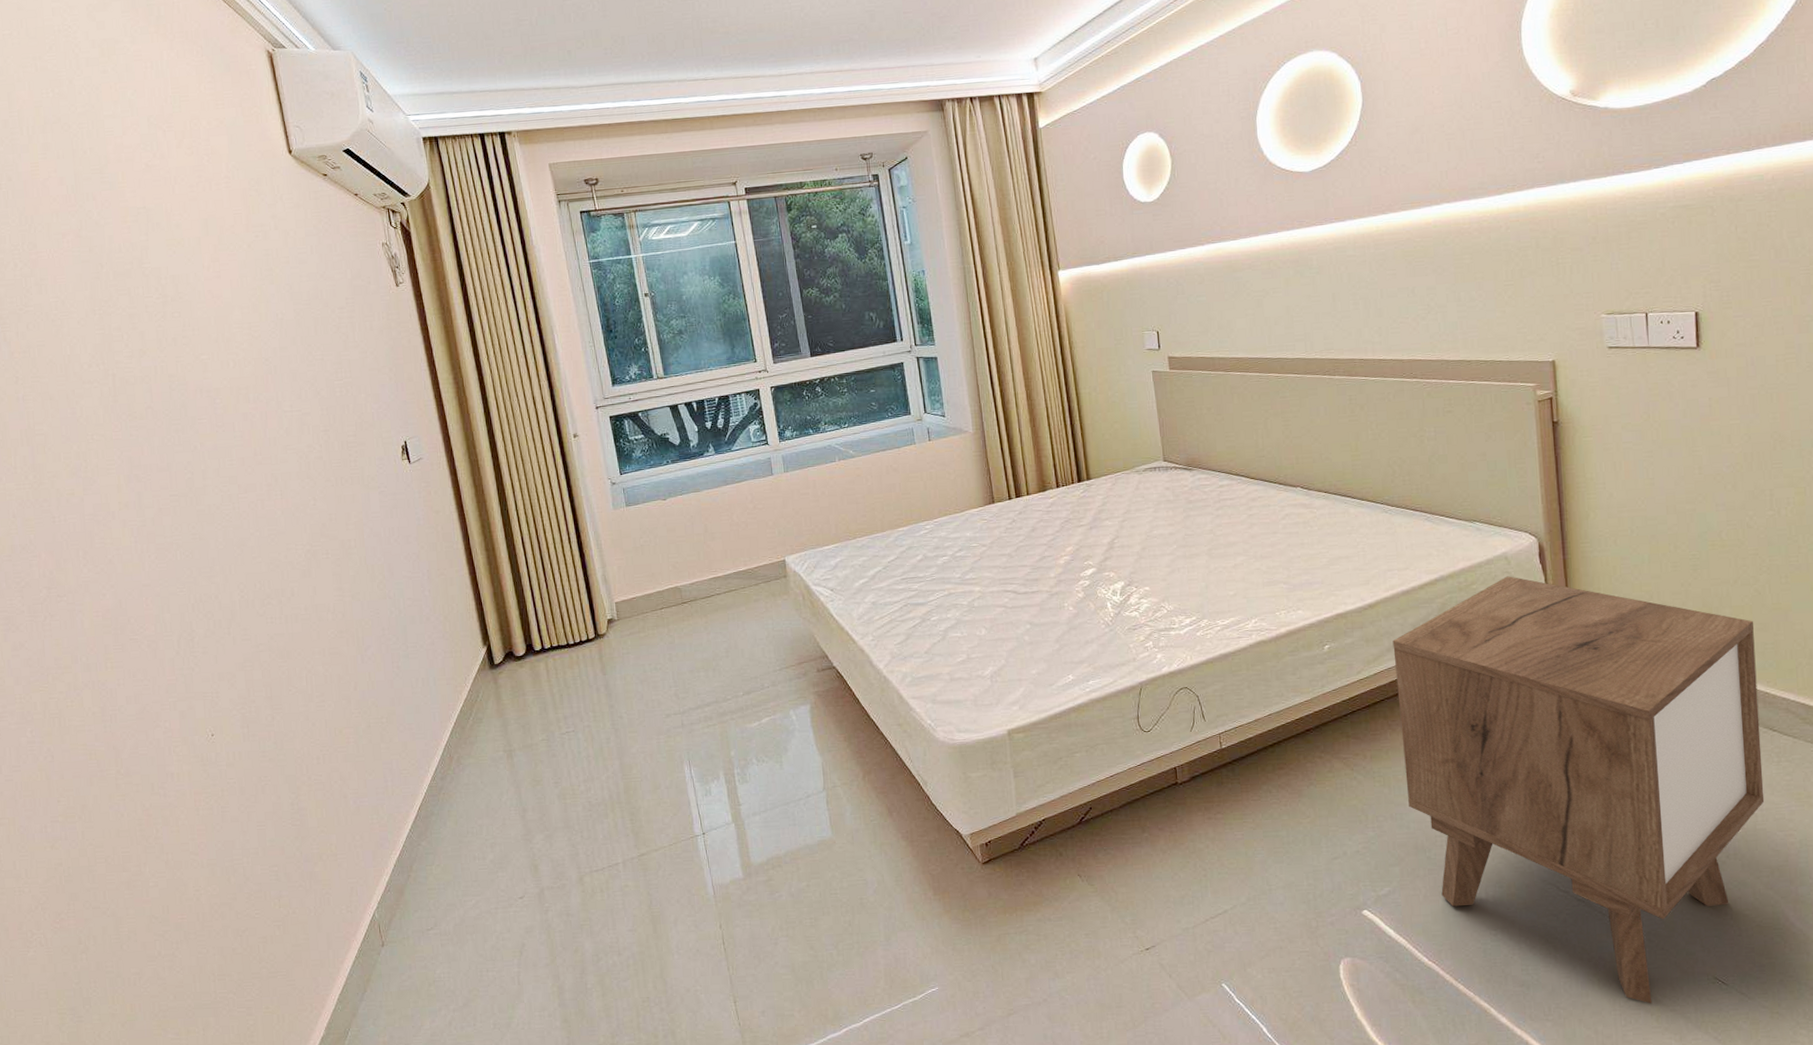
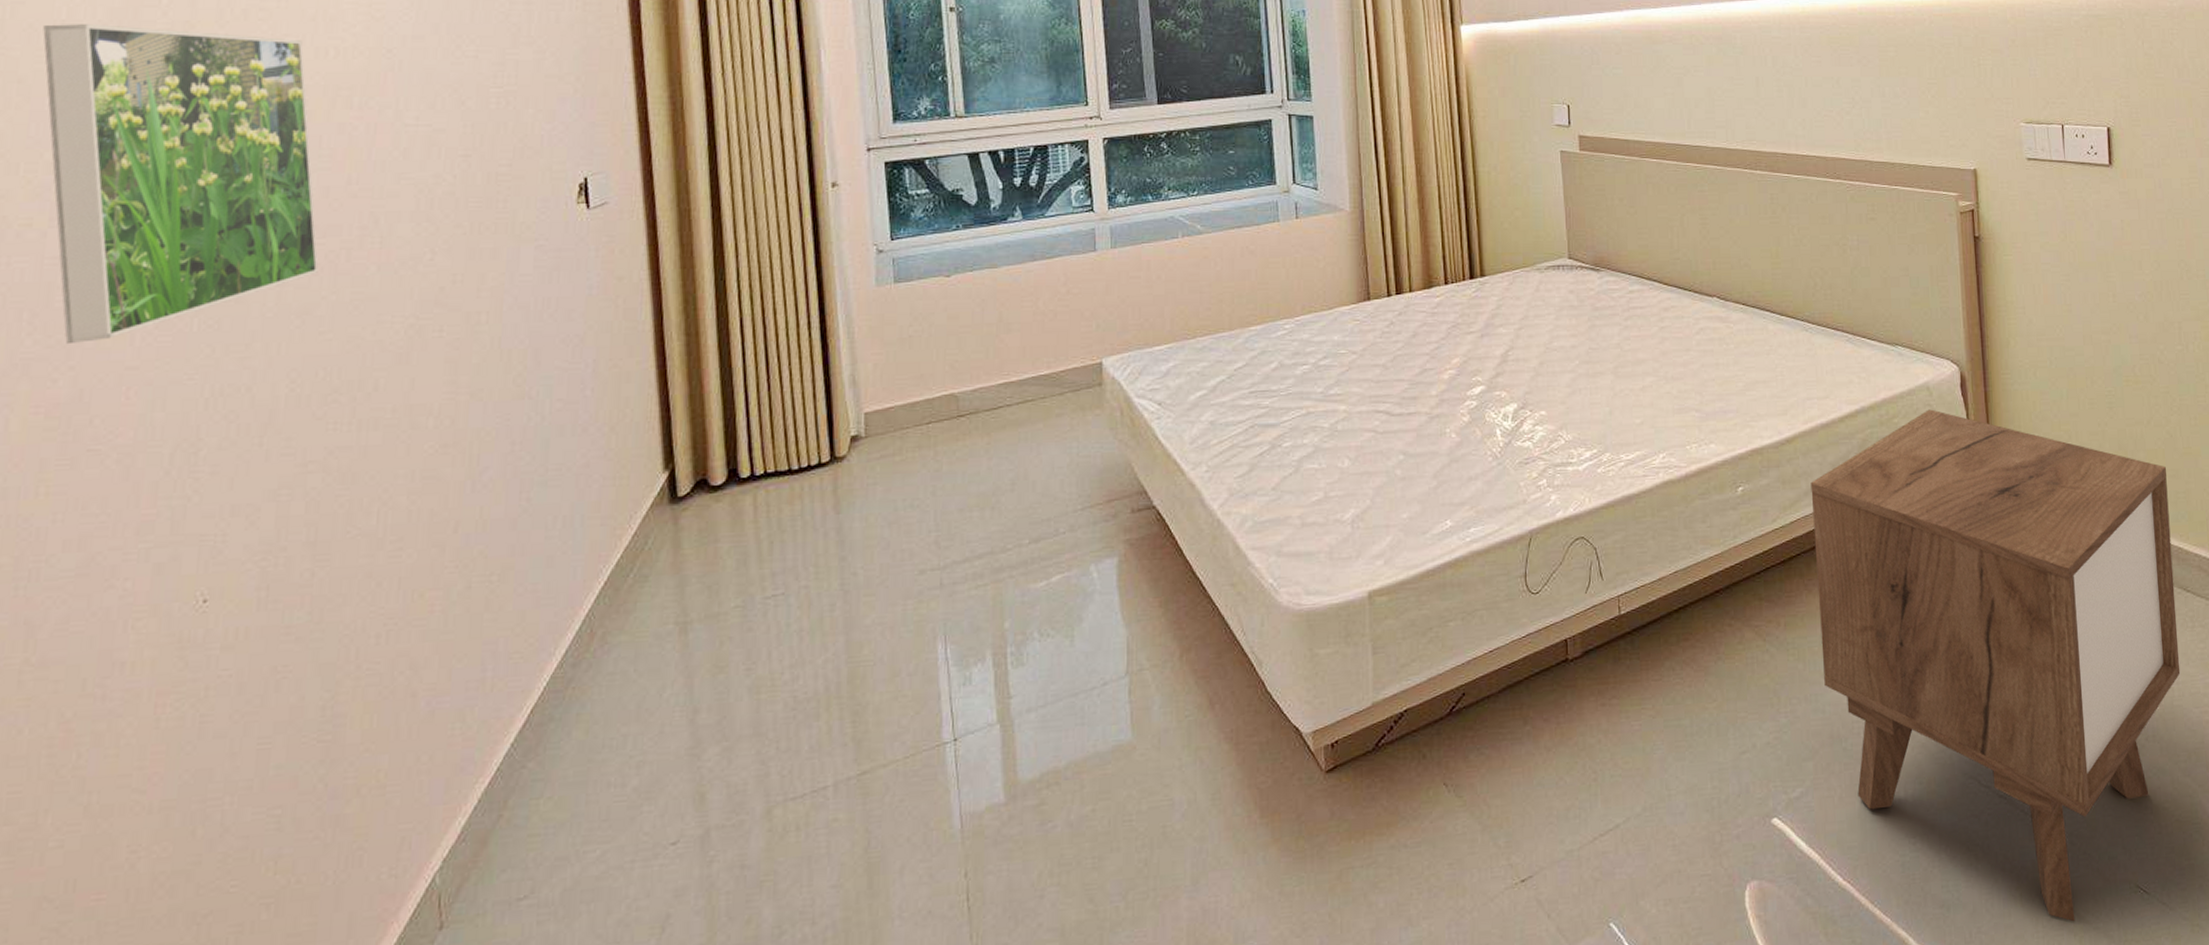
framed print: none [58,356,246,571] -> present [43,24,319,345]

